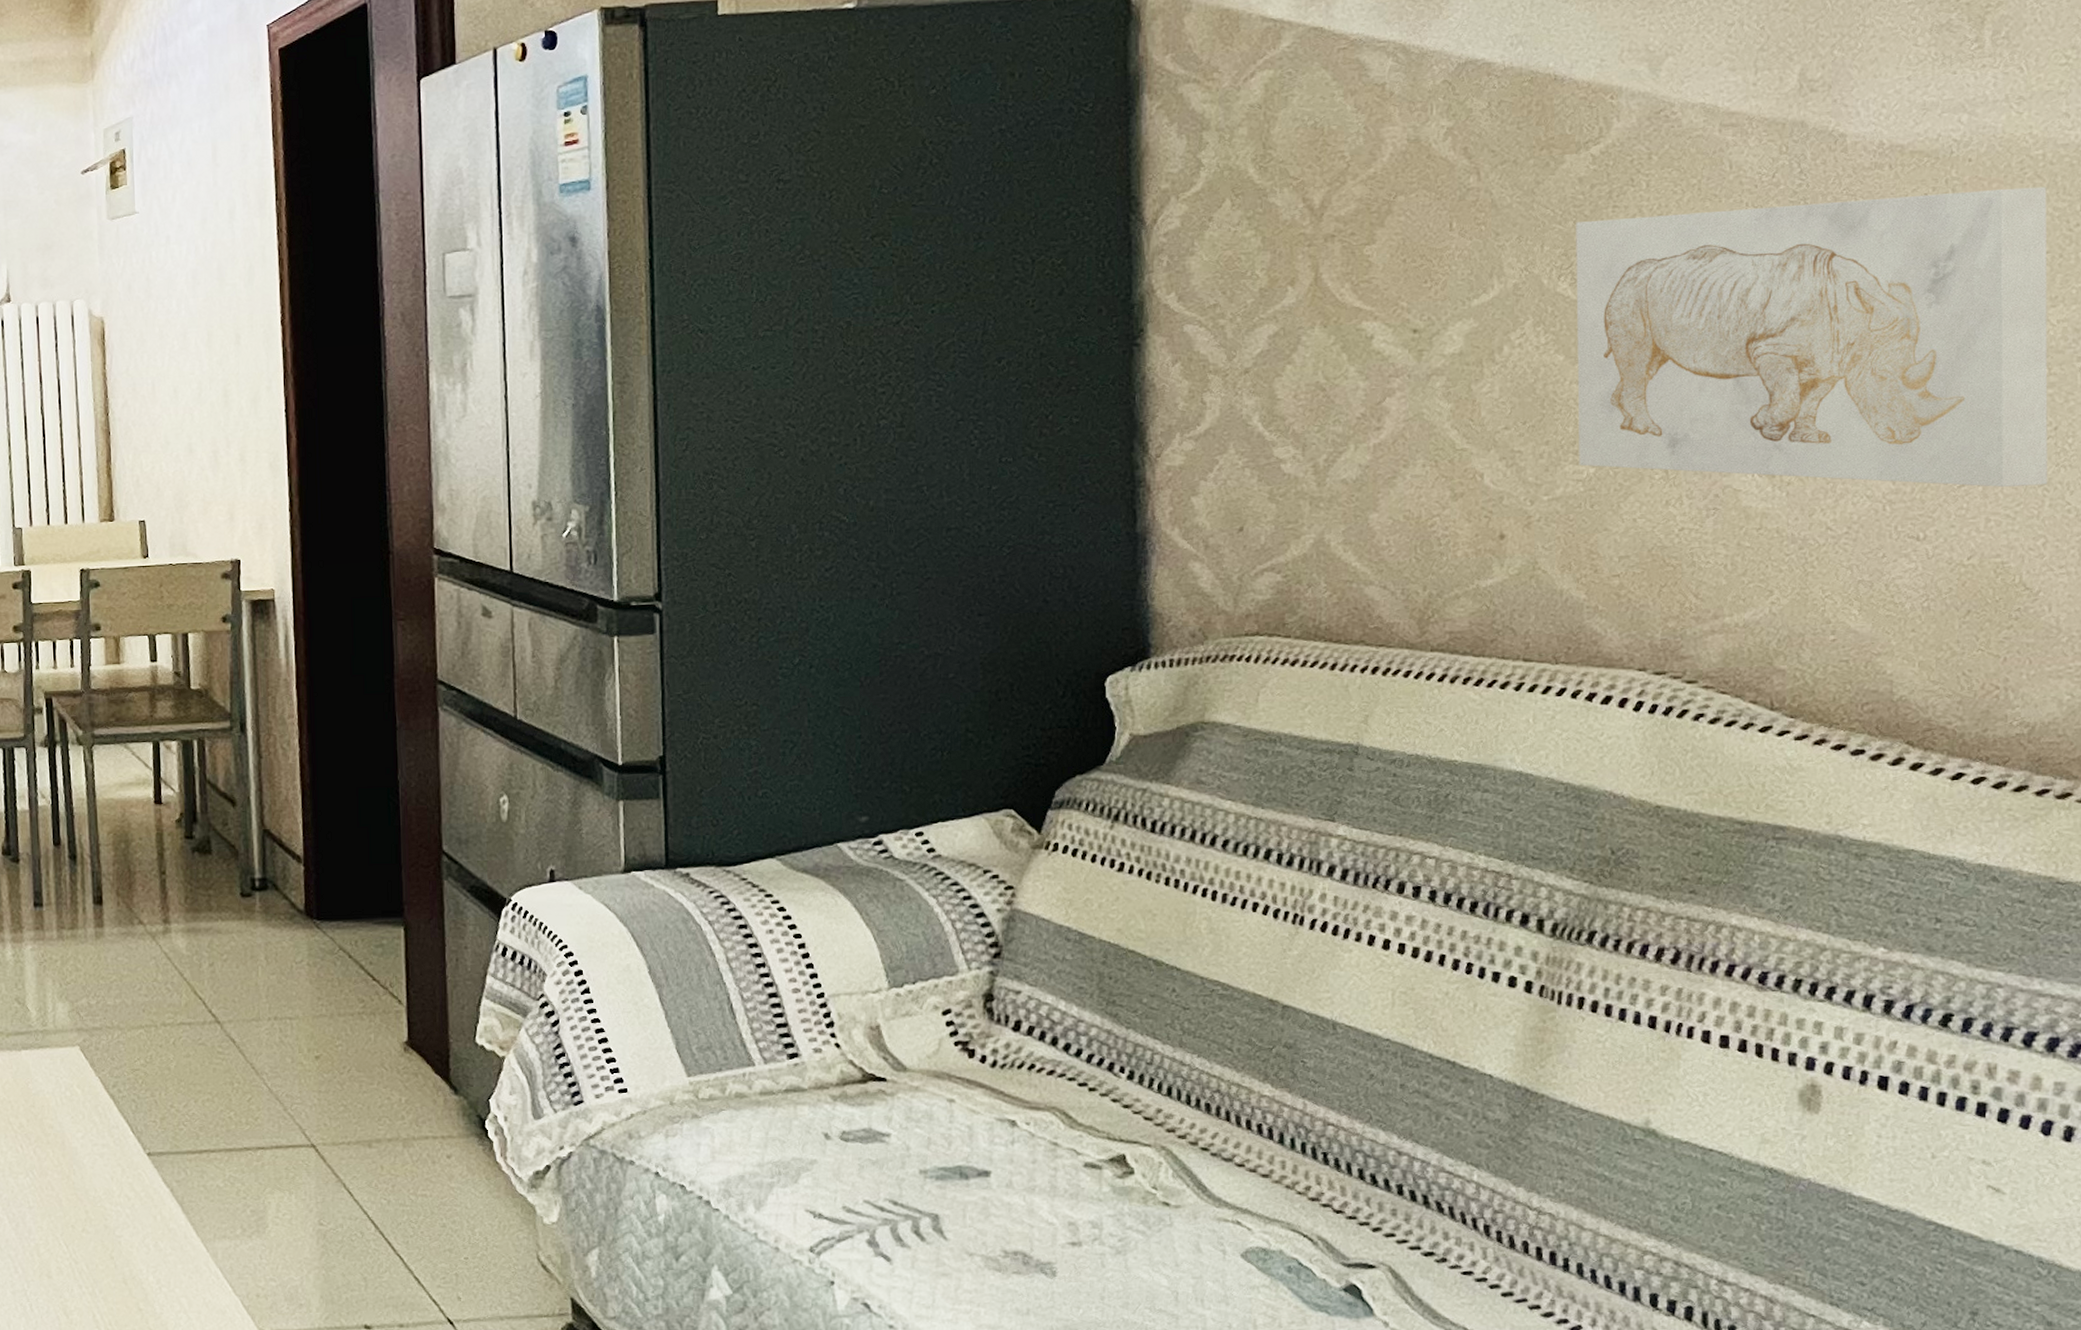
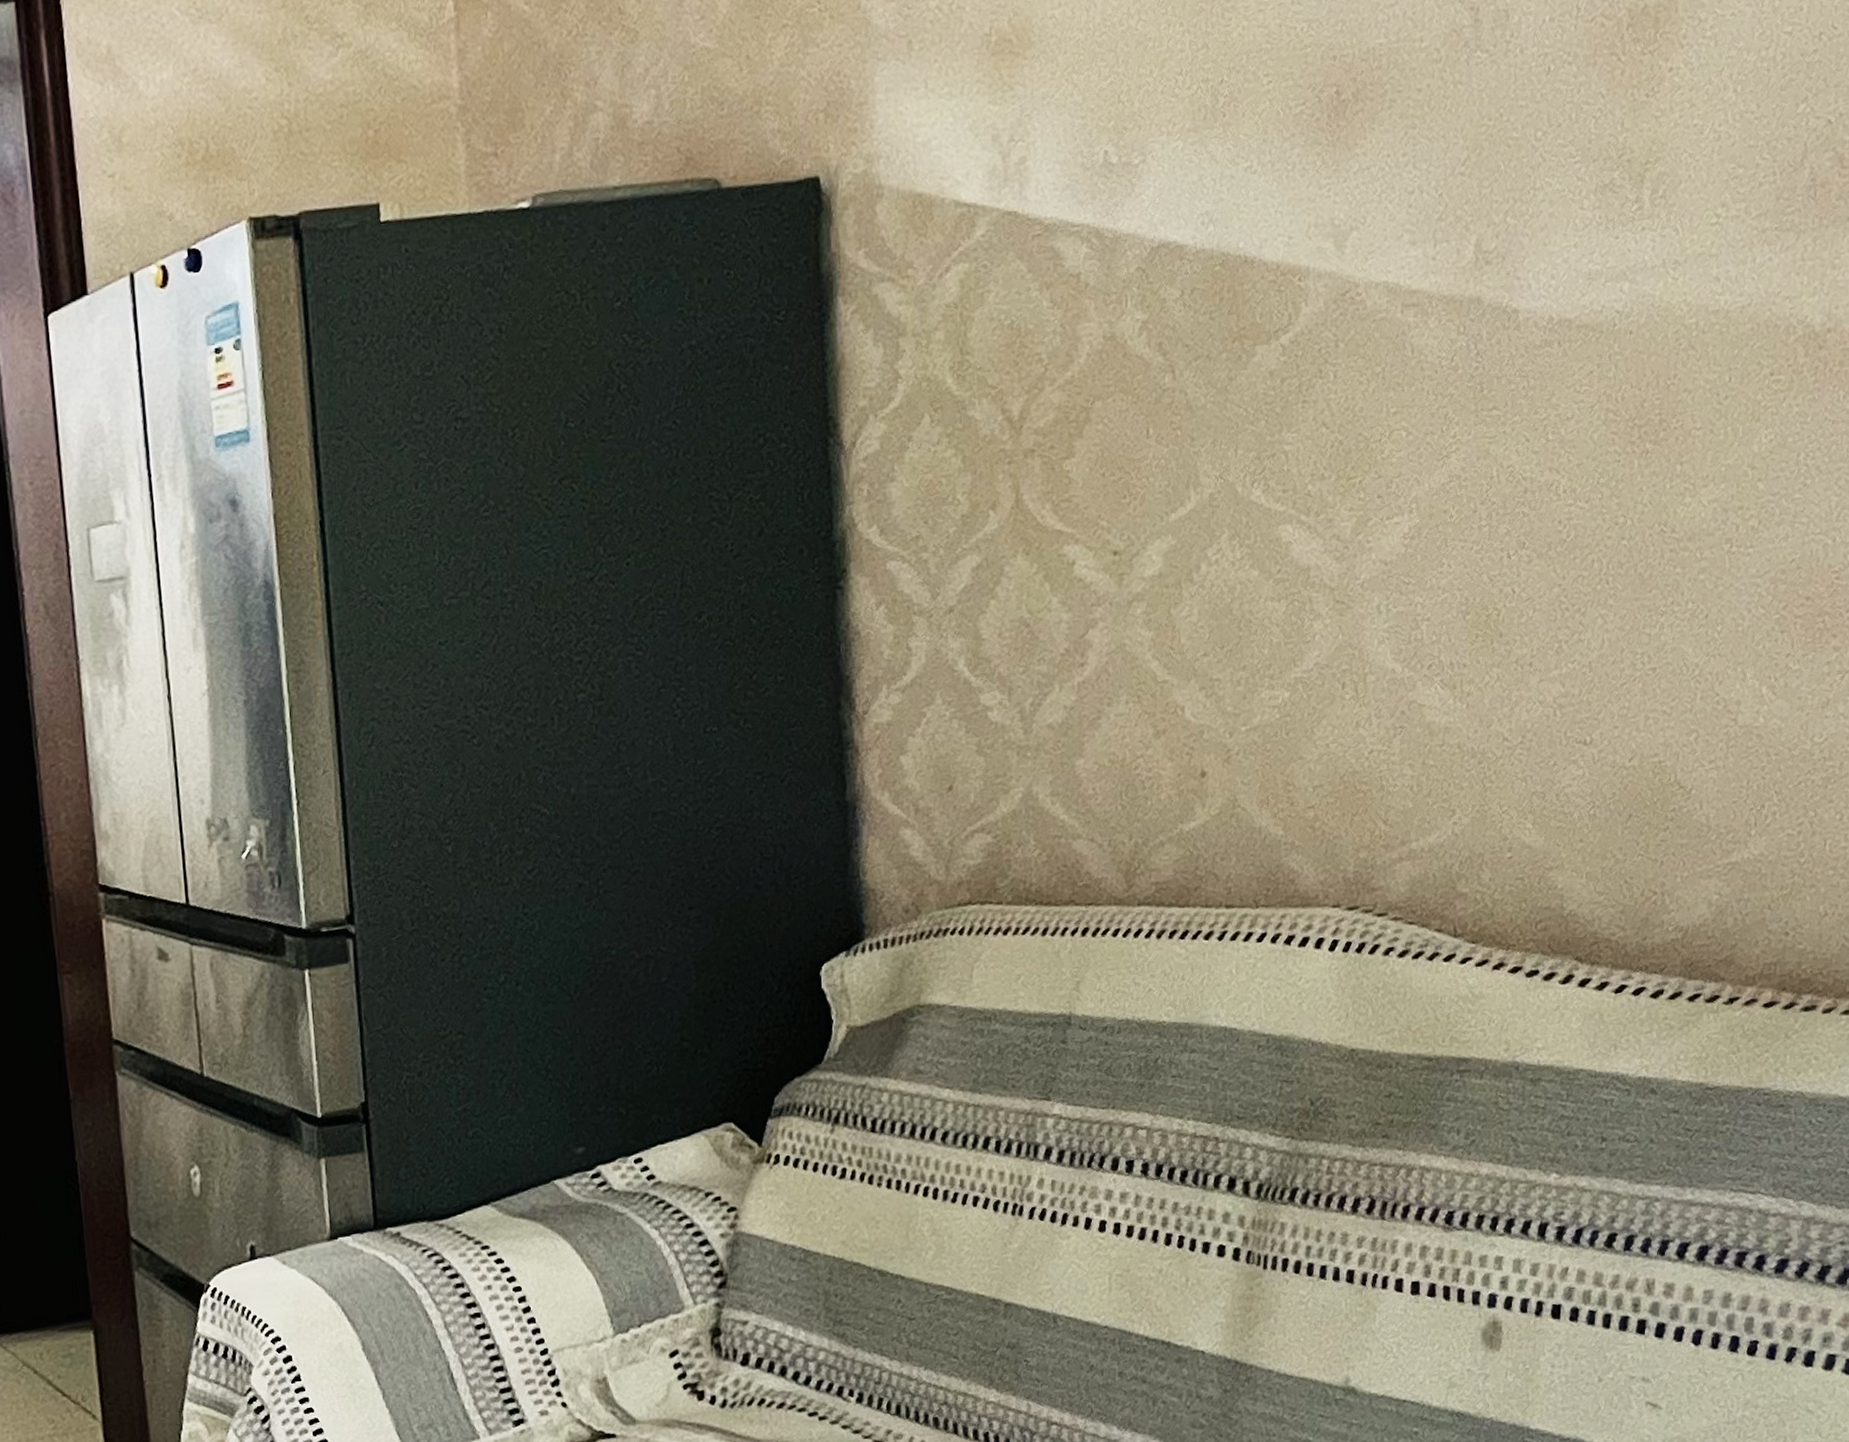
wall art: present [1576,186,2048,487] -> none [1267,357,1700,691]

